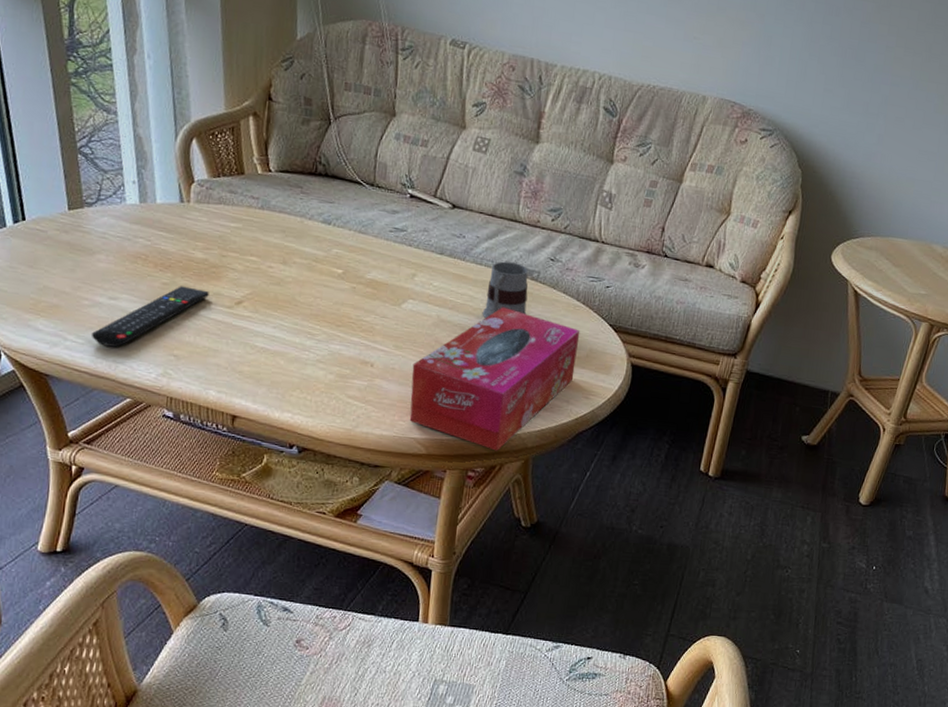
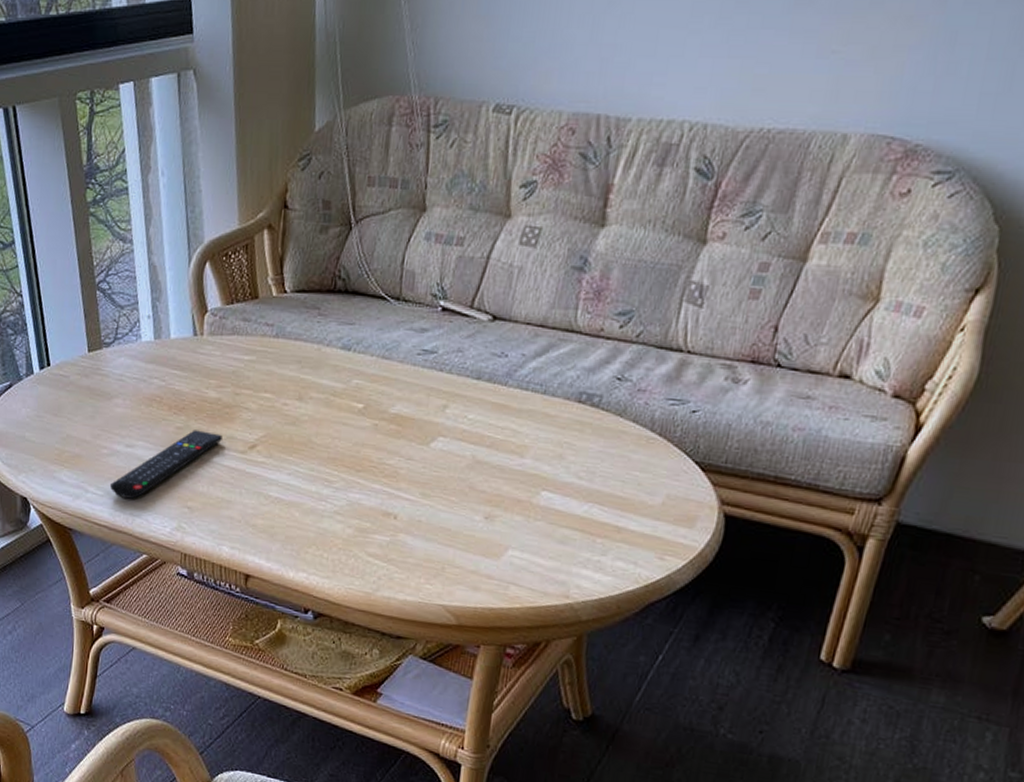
tissue box: present [409,307,580,451] -> none [437,442,655,624]
mug: present [482,261,528,319] -> none [527,384,587,458]

